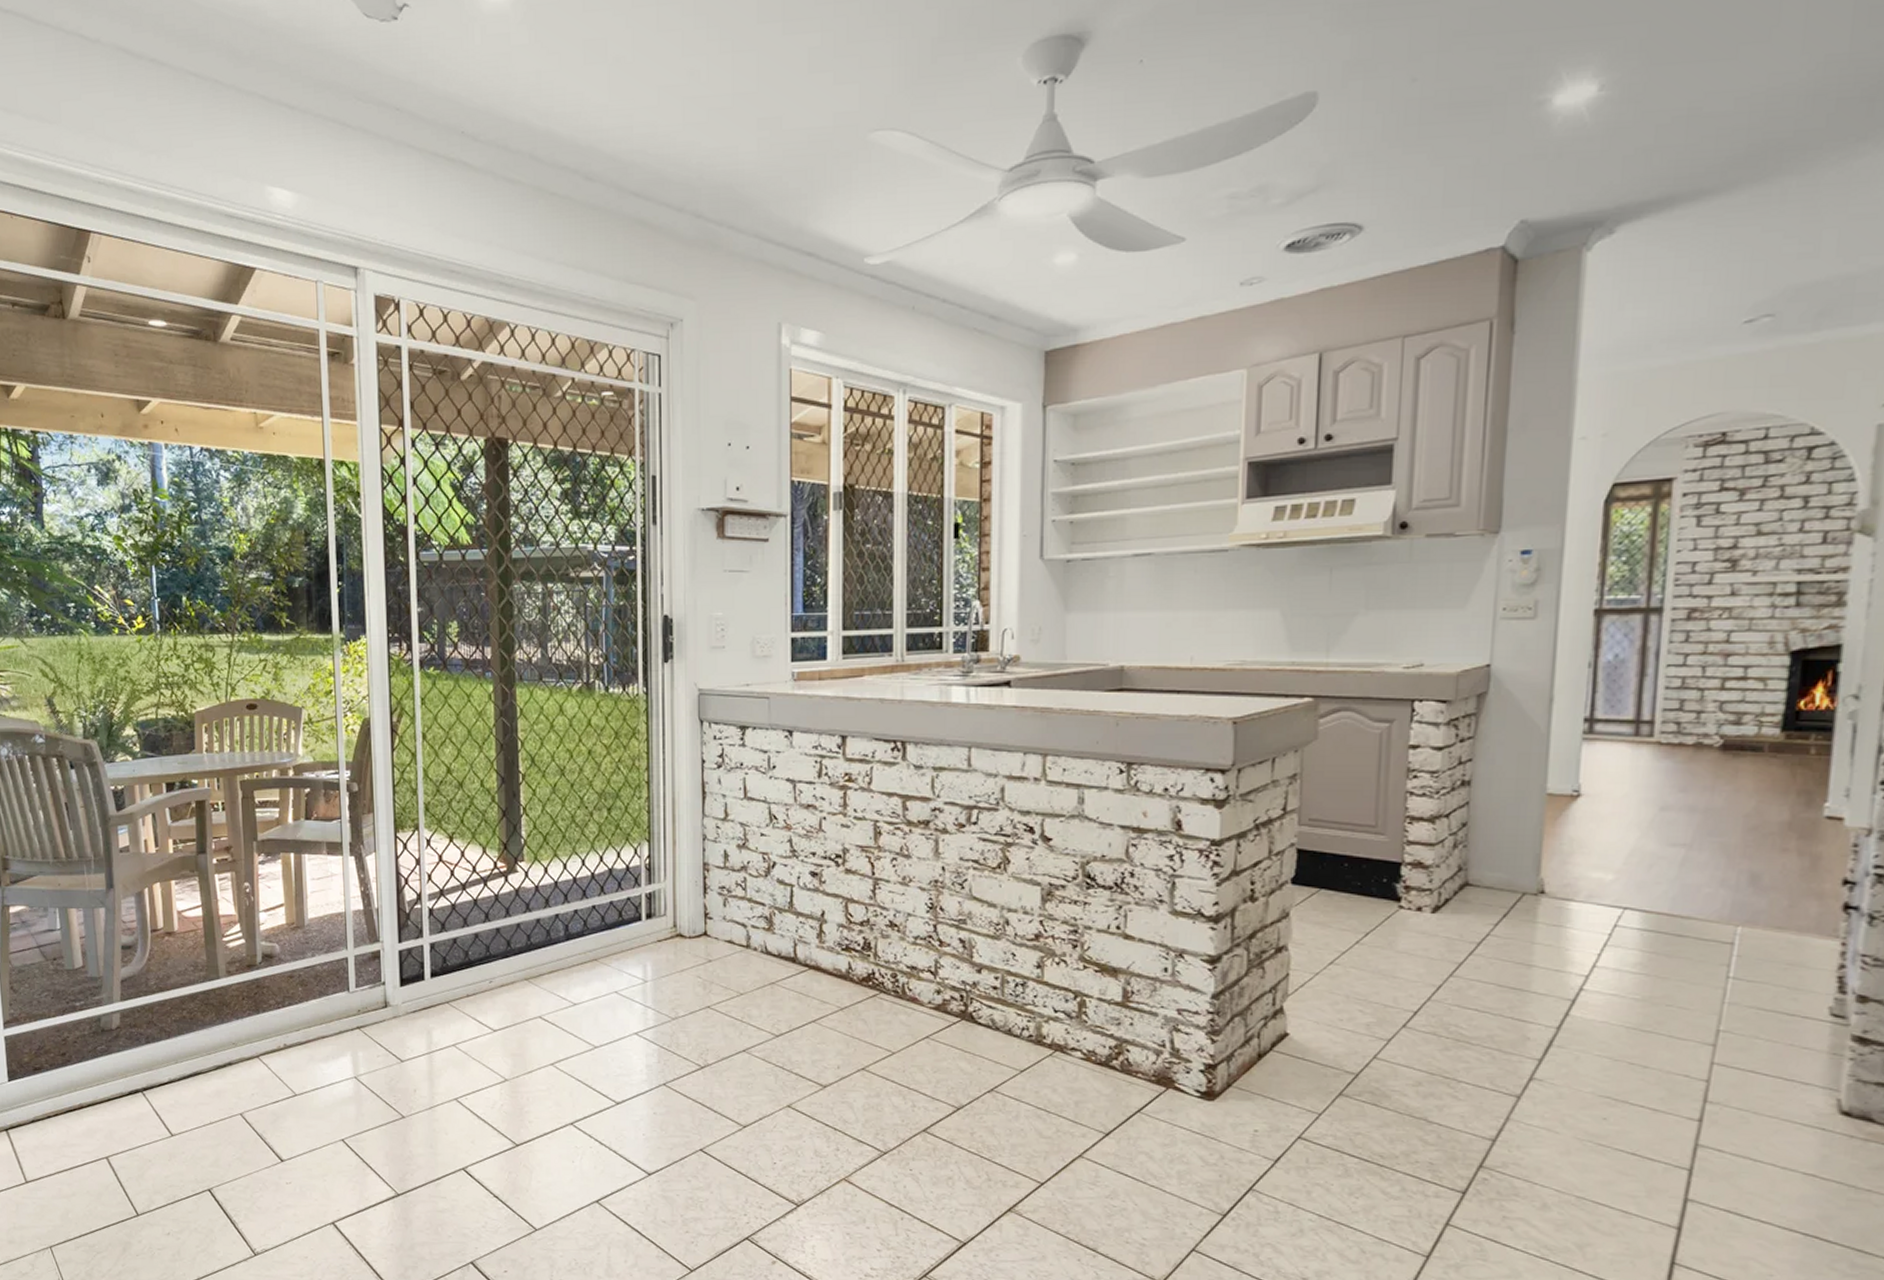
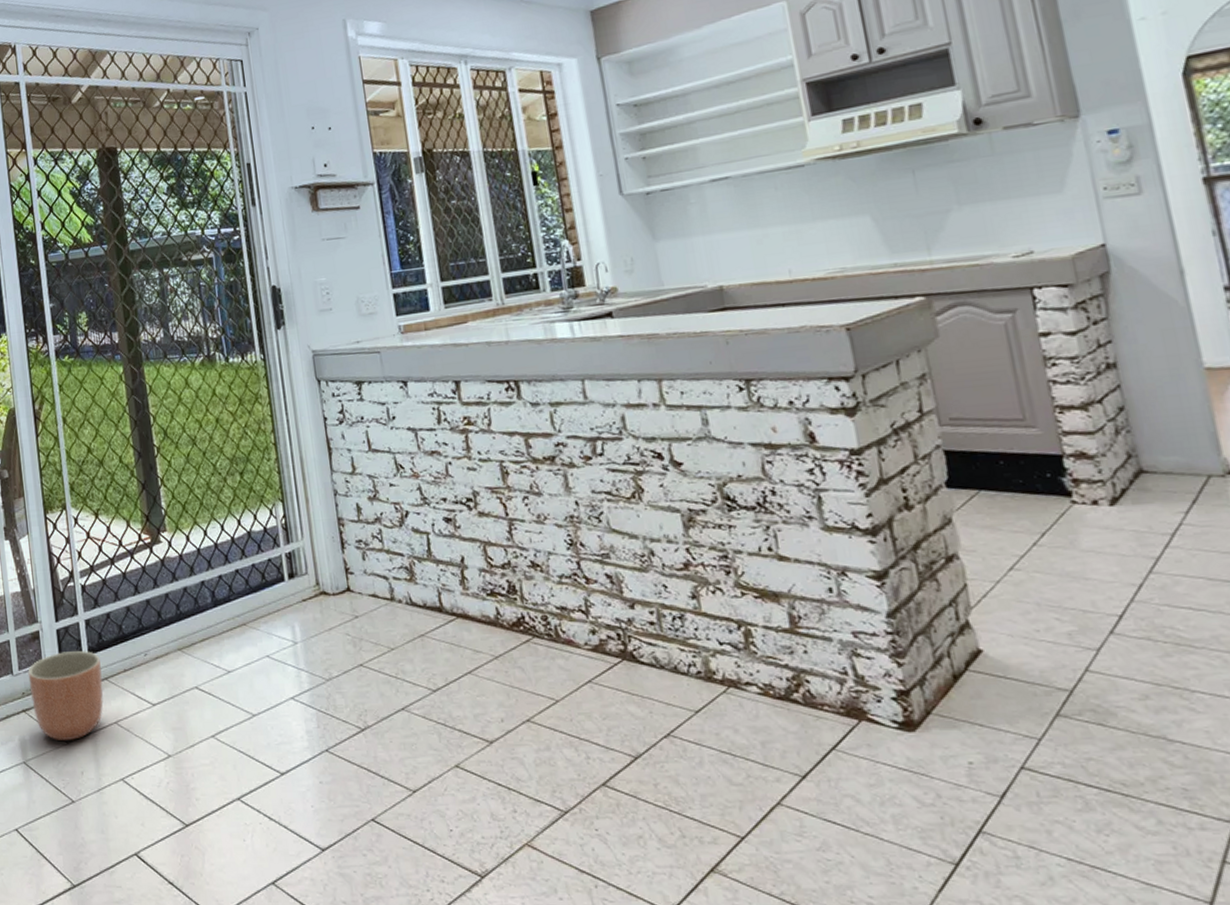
planter: none [365,973,444,1060] -> present [28,651,104,742]

